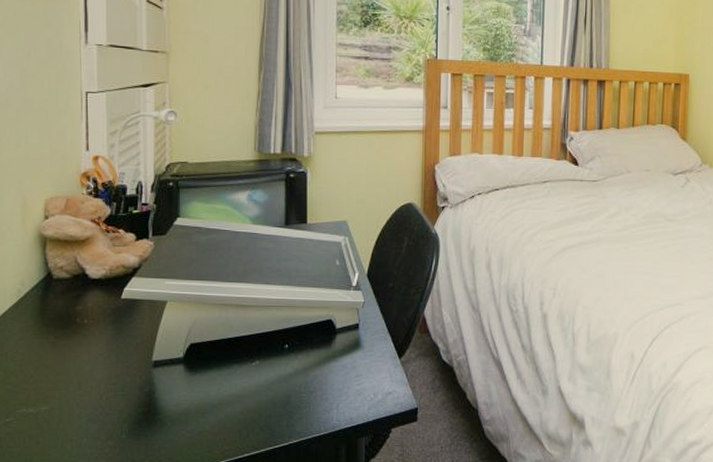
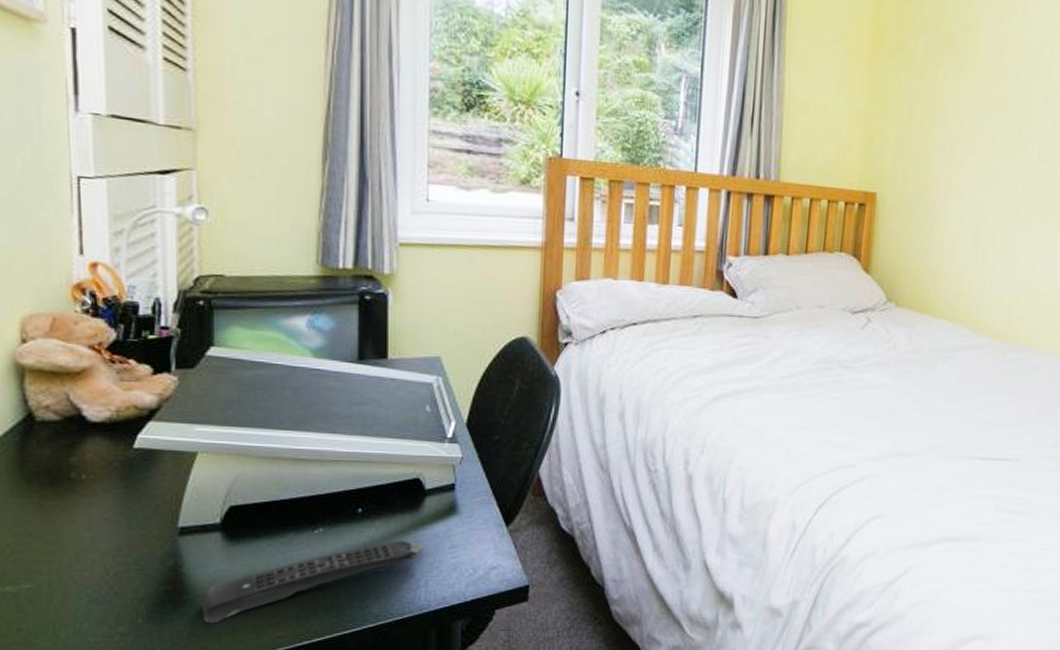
remote control: none [169,370,335,439] -> present [202,540,423,624]

